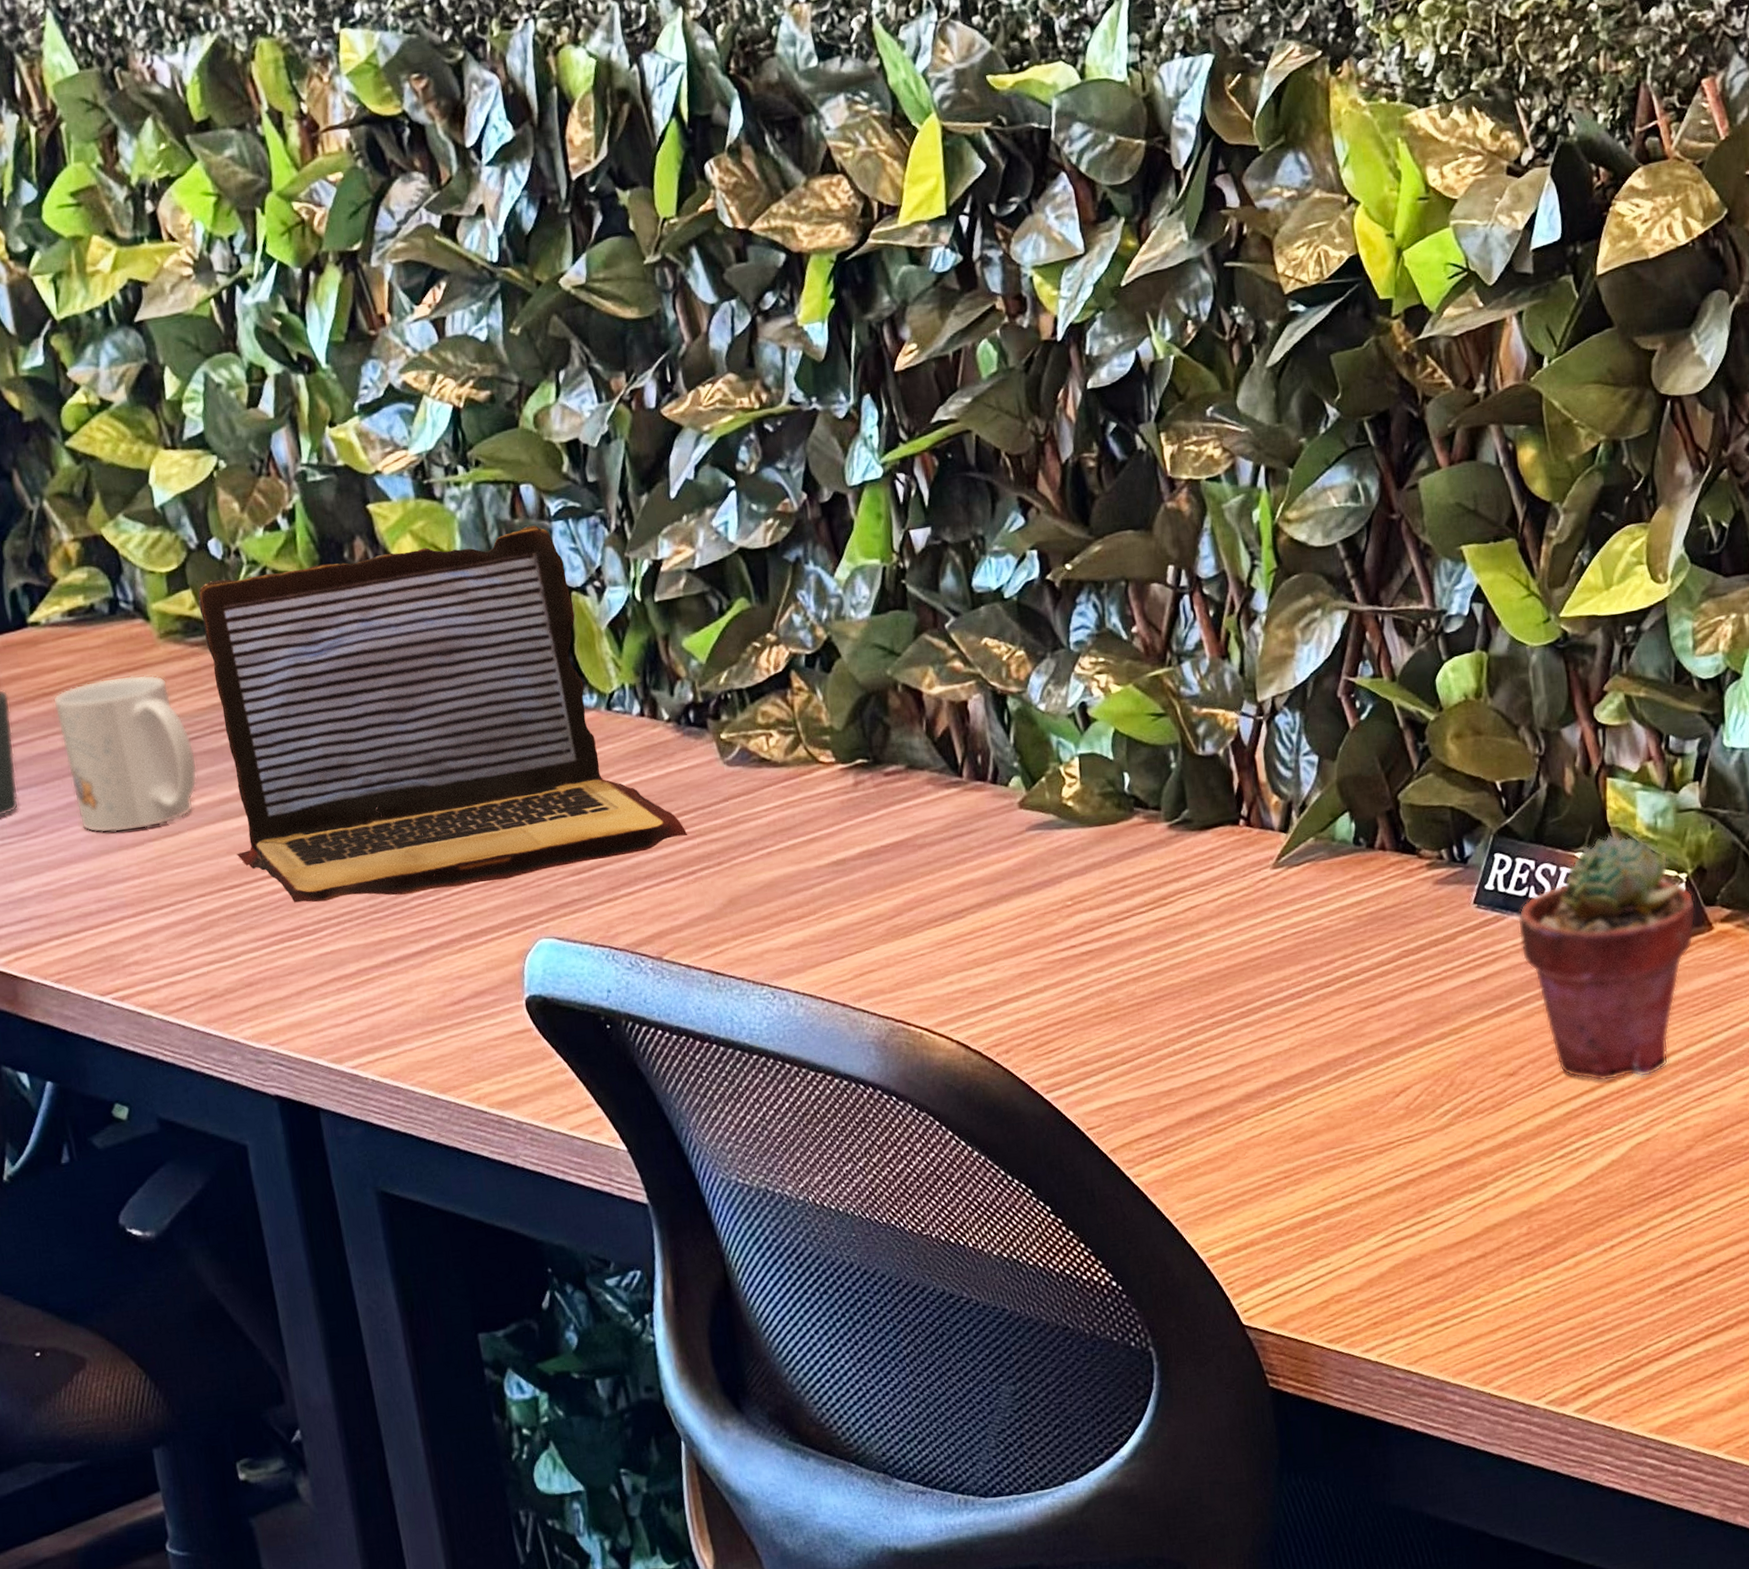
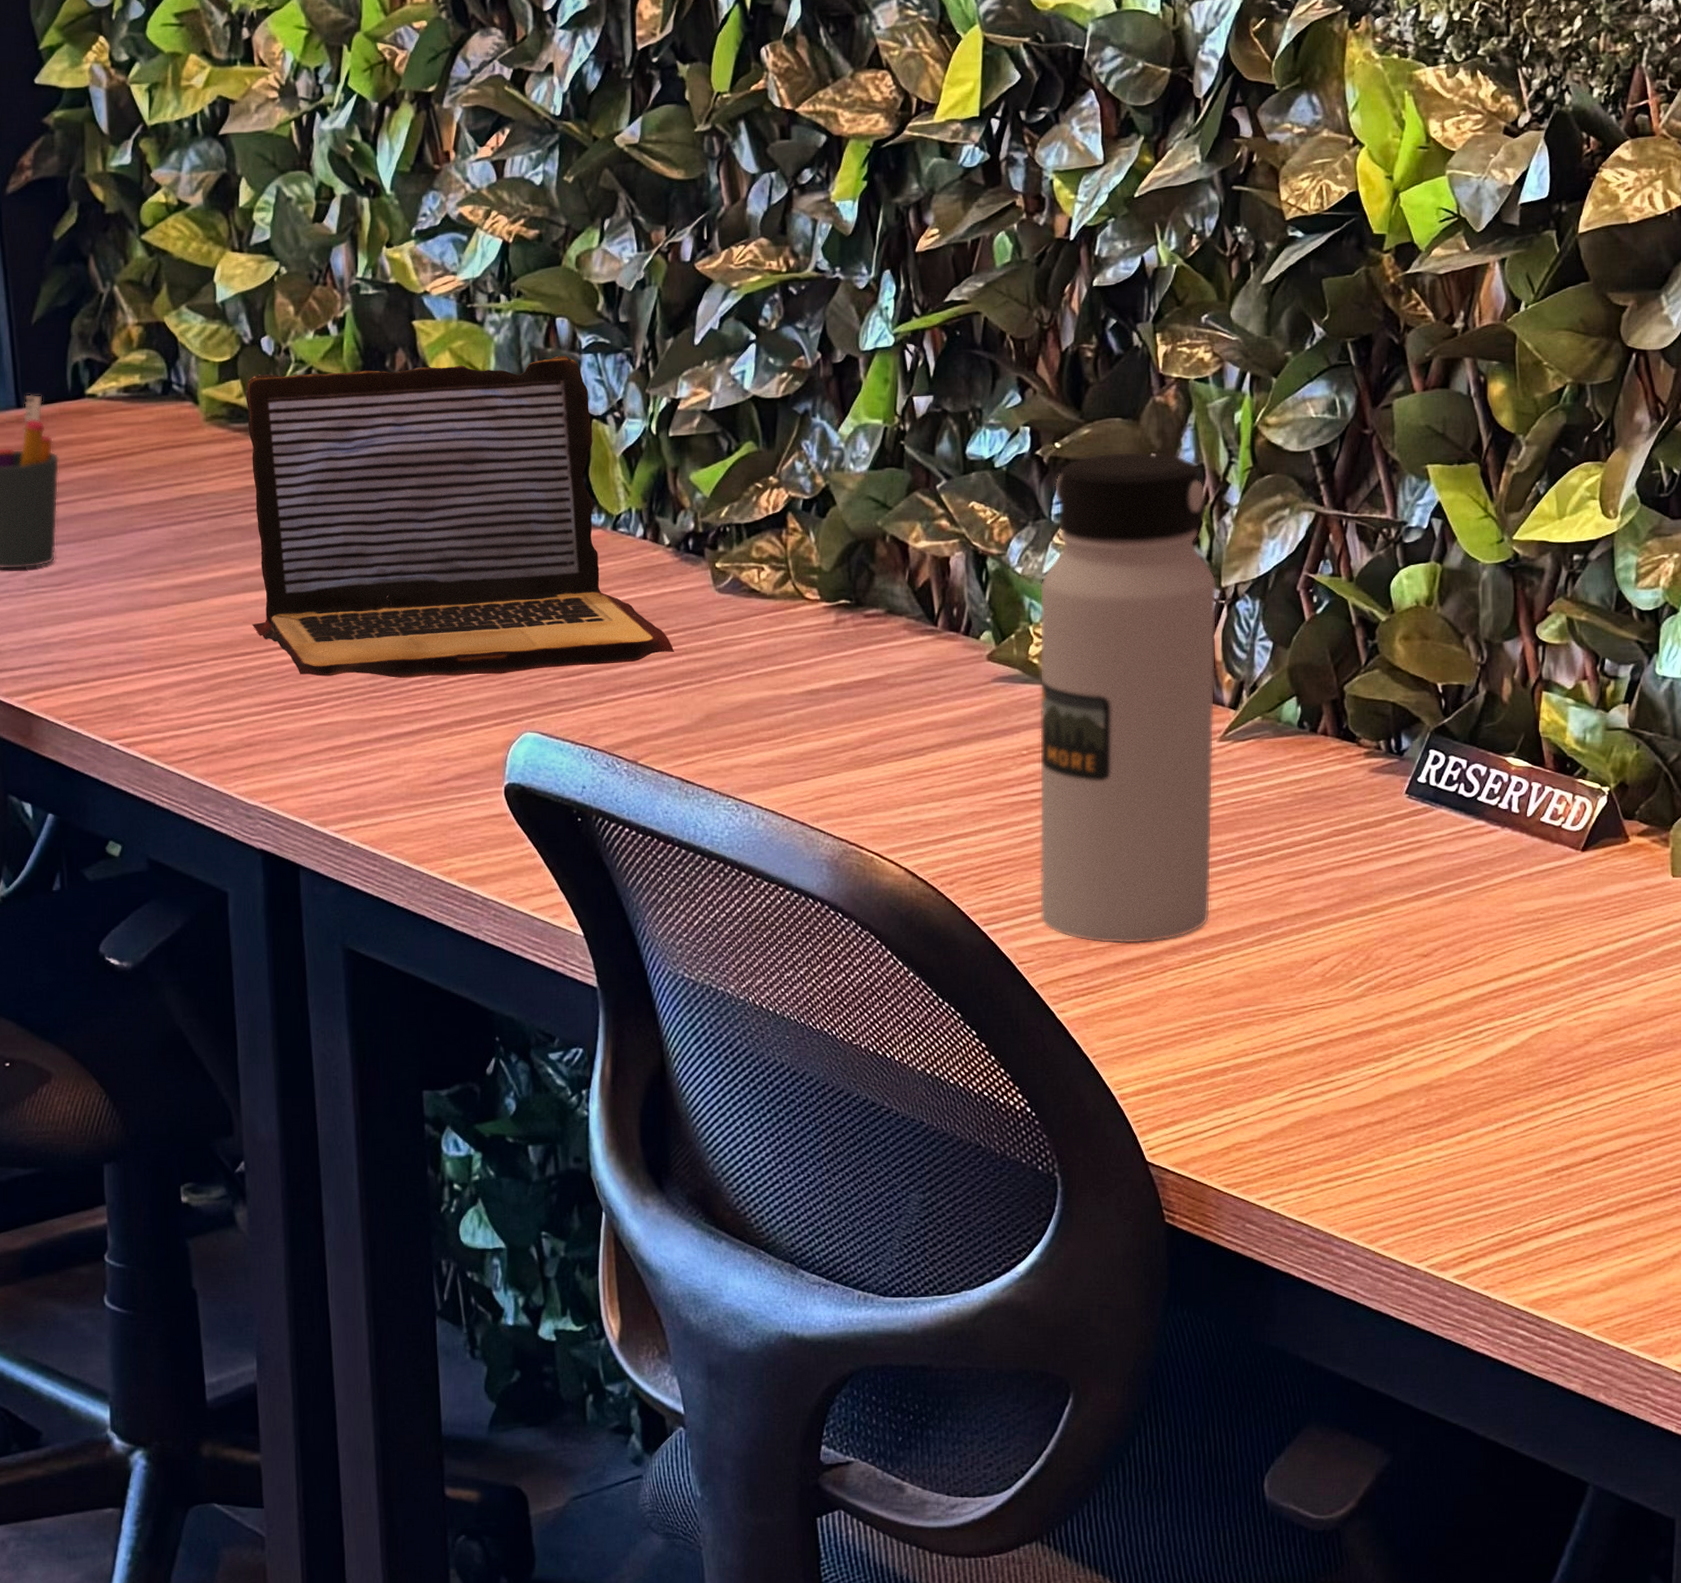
mug: present [53,674,198,833] -> none [99,451,226,593]
water bottle: none [1066,563,1282,1099] -> present [1039,451,1217,945]
potted succulent: present [1517,834,1696,1082] -> none [1445,744,1615,972]

